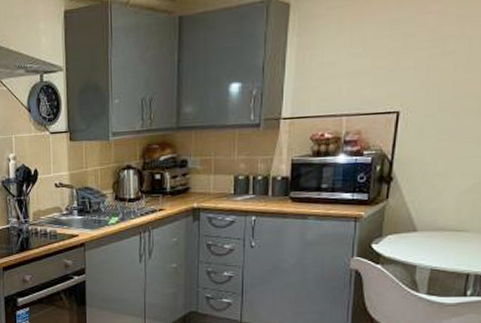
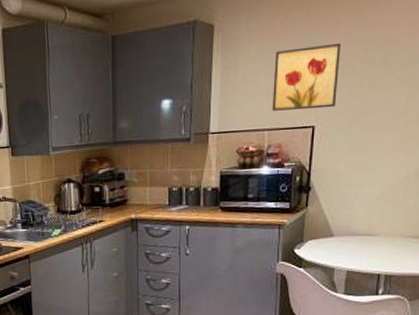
wall art: none [351,20,433,95] -> present [272,42,341,111]

